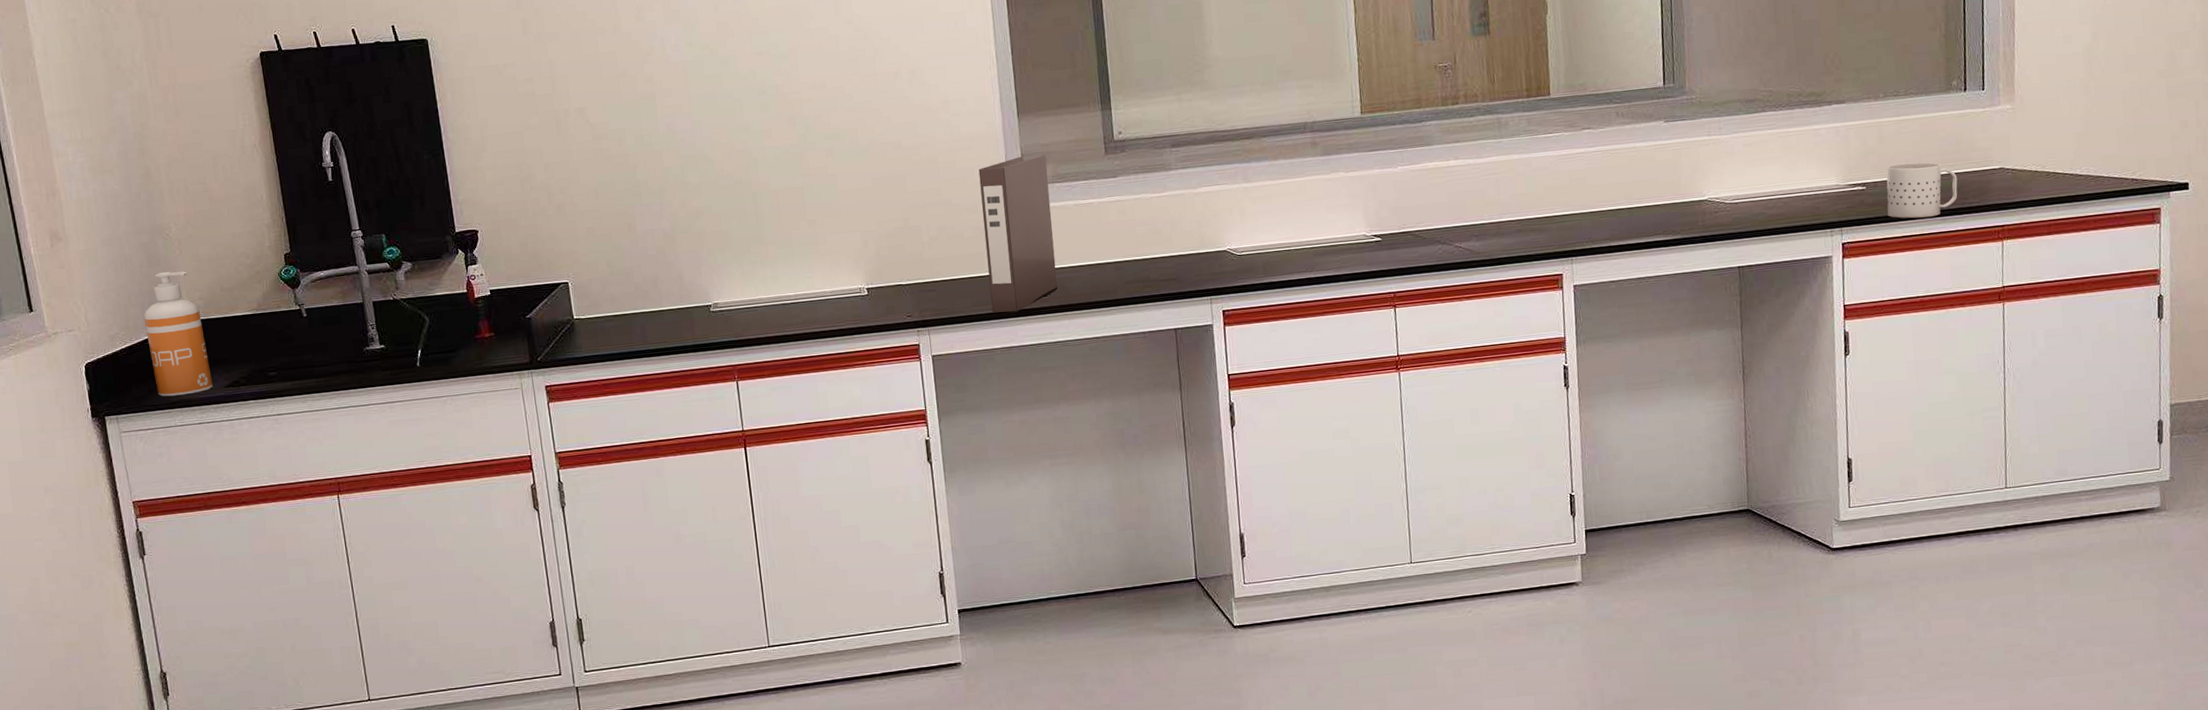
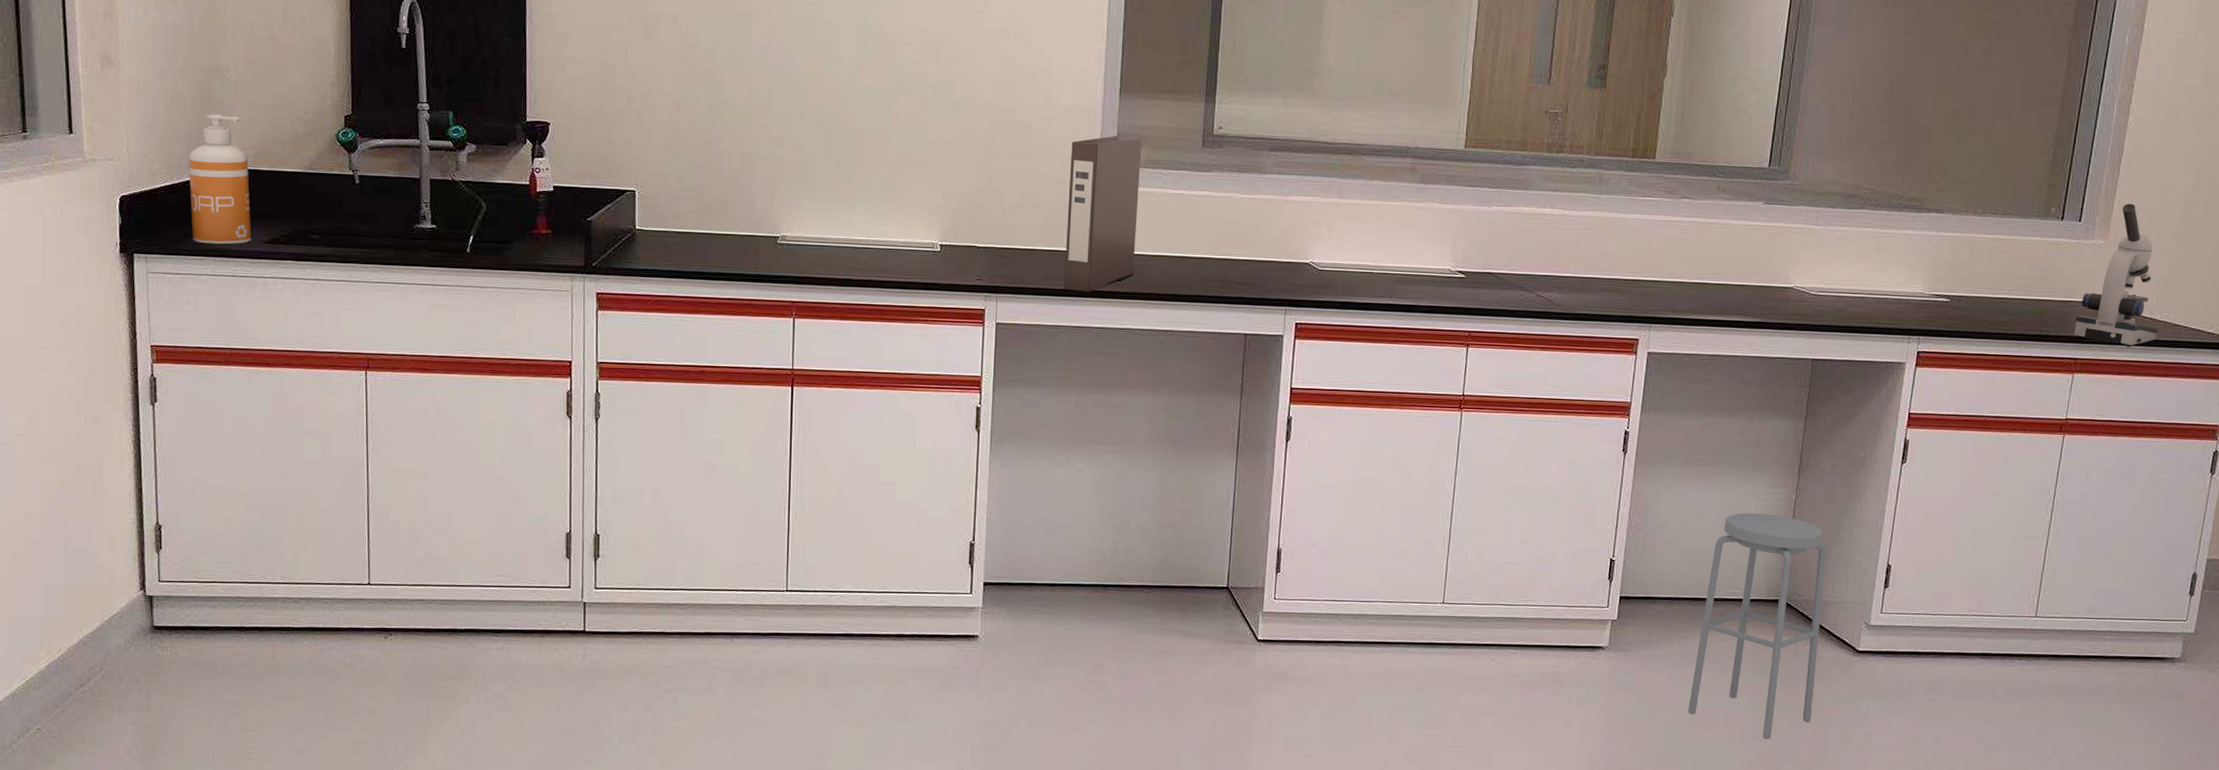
stool: none [1671,426,1797,650] -> present [1688,513,1827,739]
mug: present [1886,162,1958,219] -> none [1966,281,2040,340]
microscope: none [1995,64,2081,207] -> present [2074,203,2159,347]

